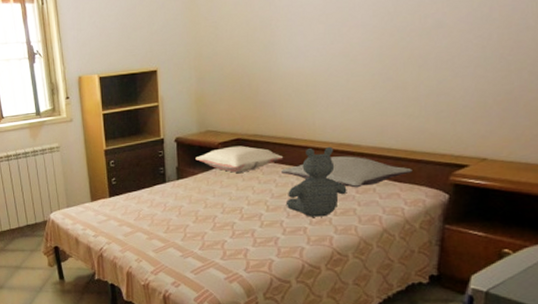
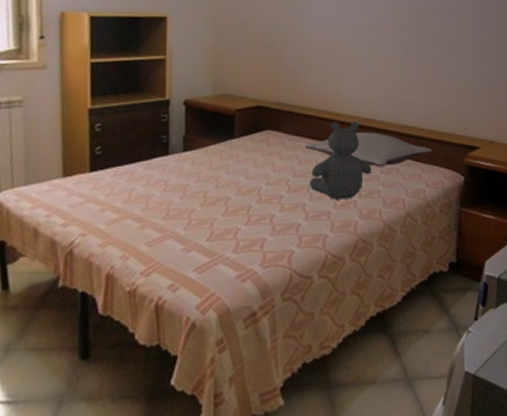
pillow: present [195,145,284,173] -> none [208,114,308,146]

